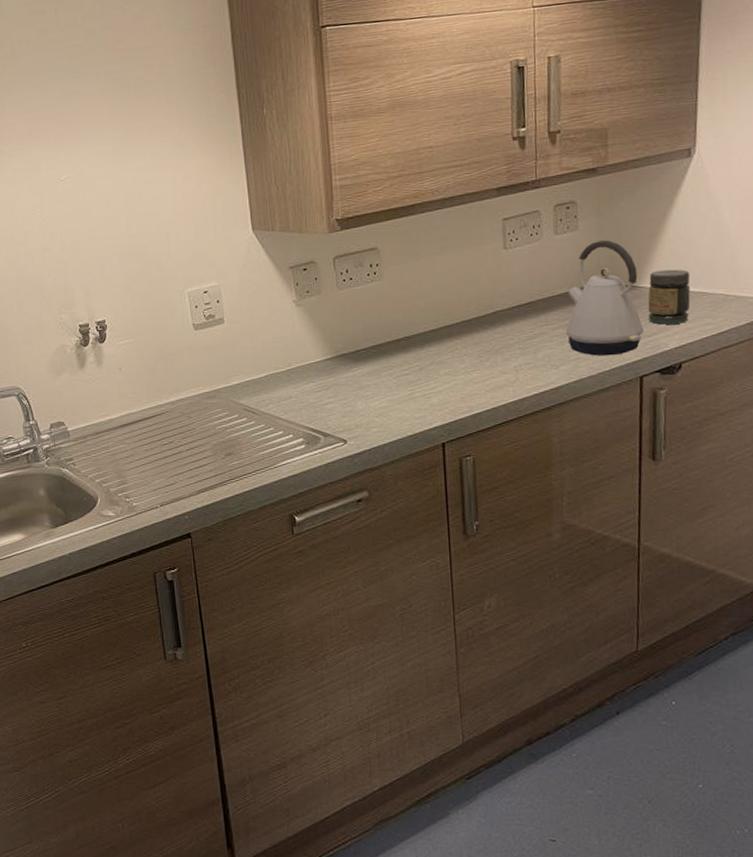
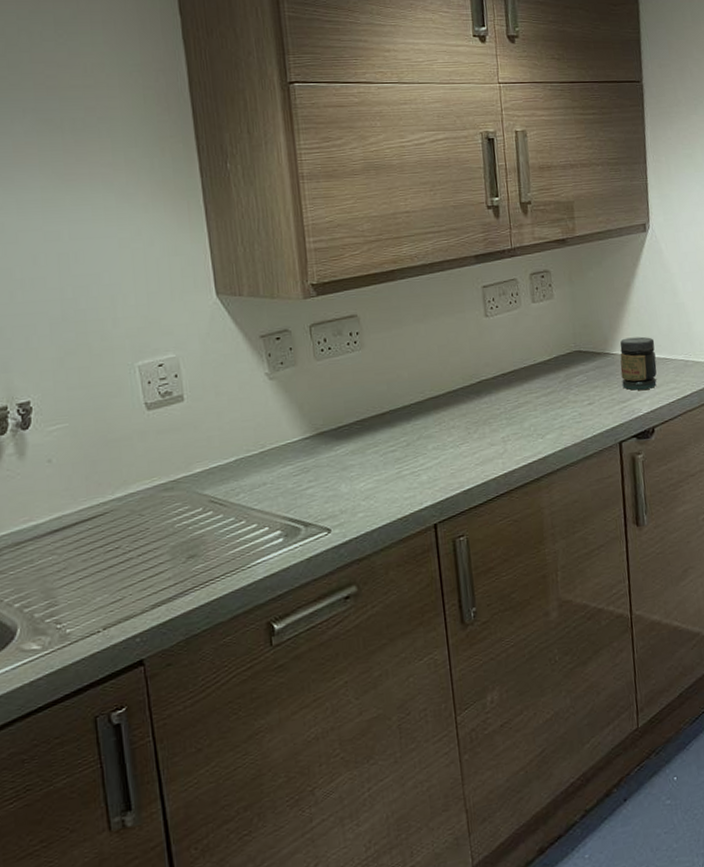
kettle: present [565,240,644,356] -> none [547,308,619,423]

